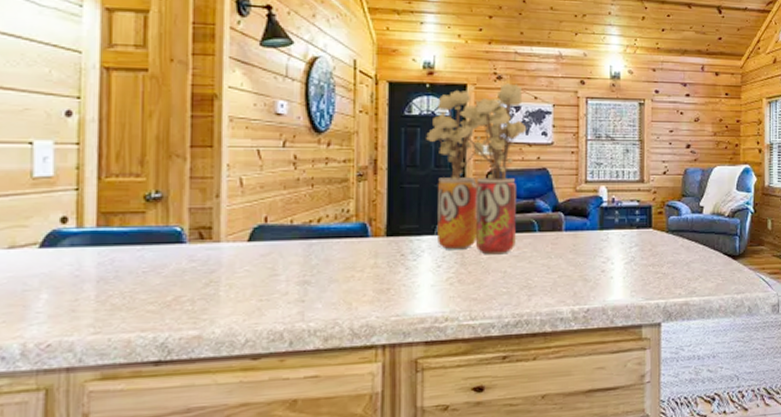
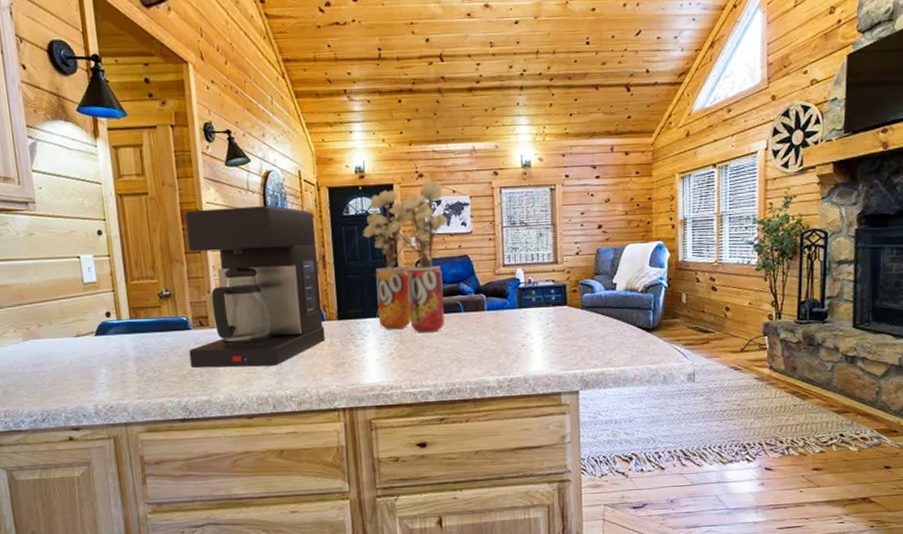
coffee maker: none [178,94,368,294] -> present [185,205,326,369]

